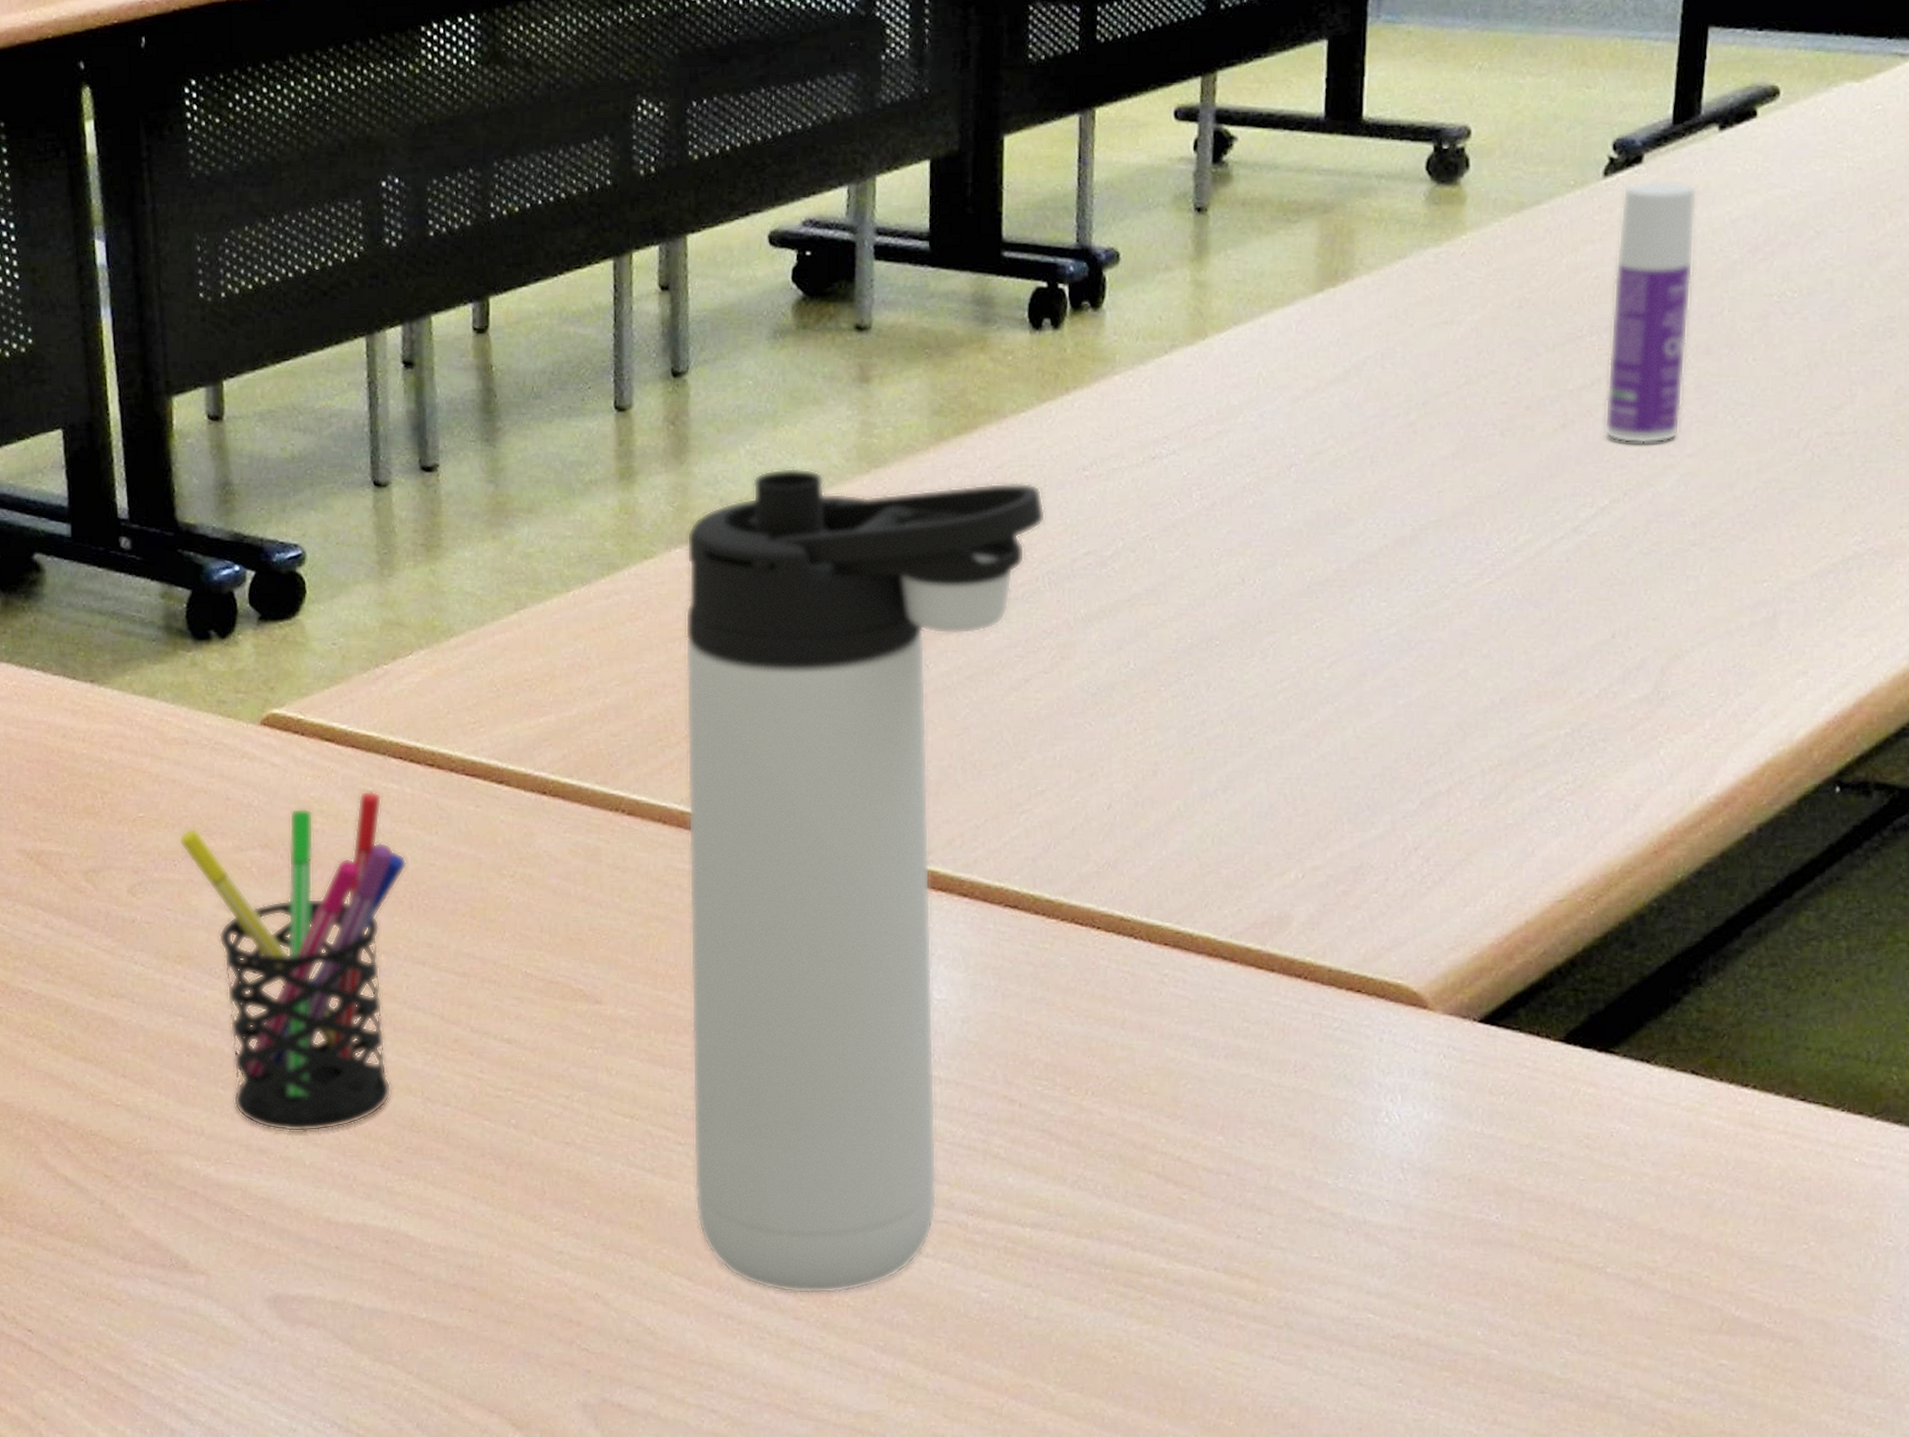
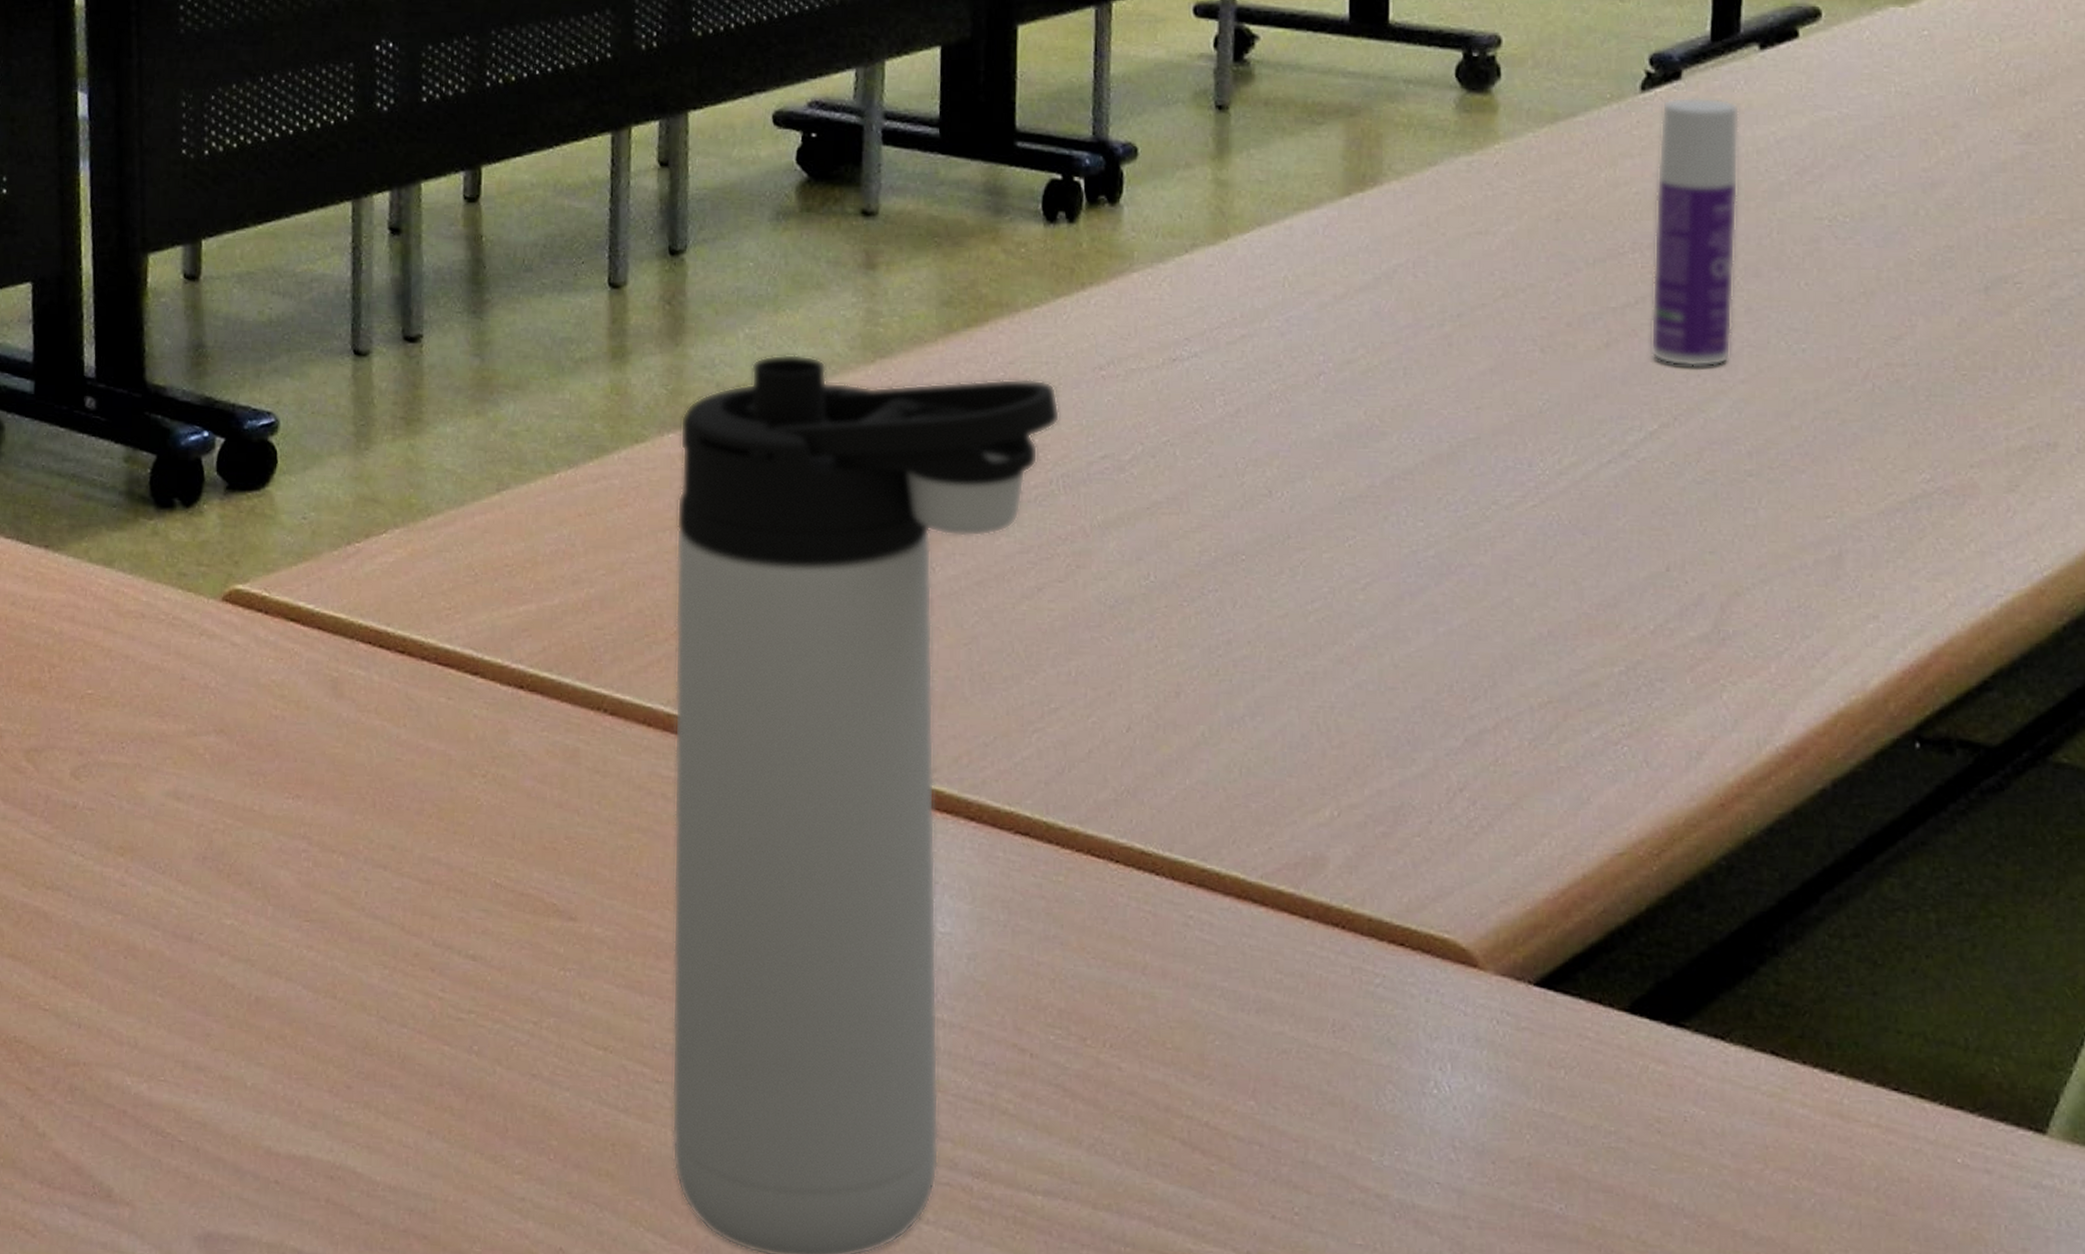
pen holder: present [178,791,407,1132] -> none [127,676,372,1050]

